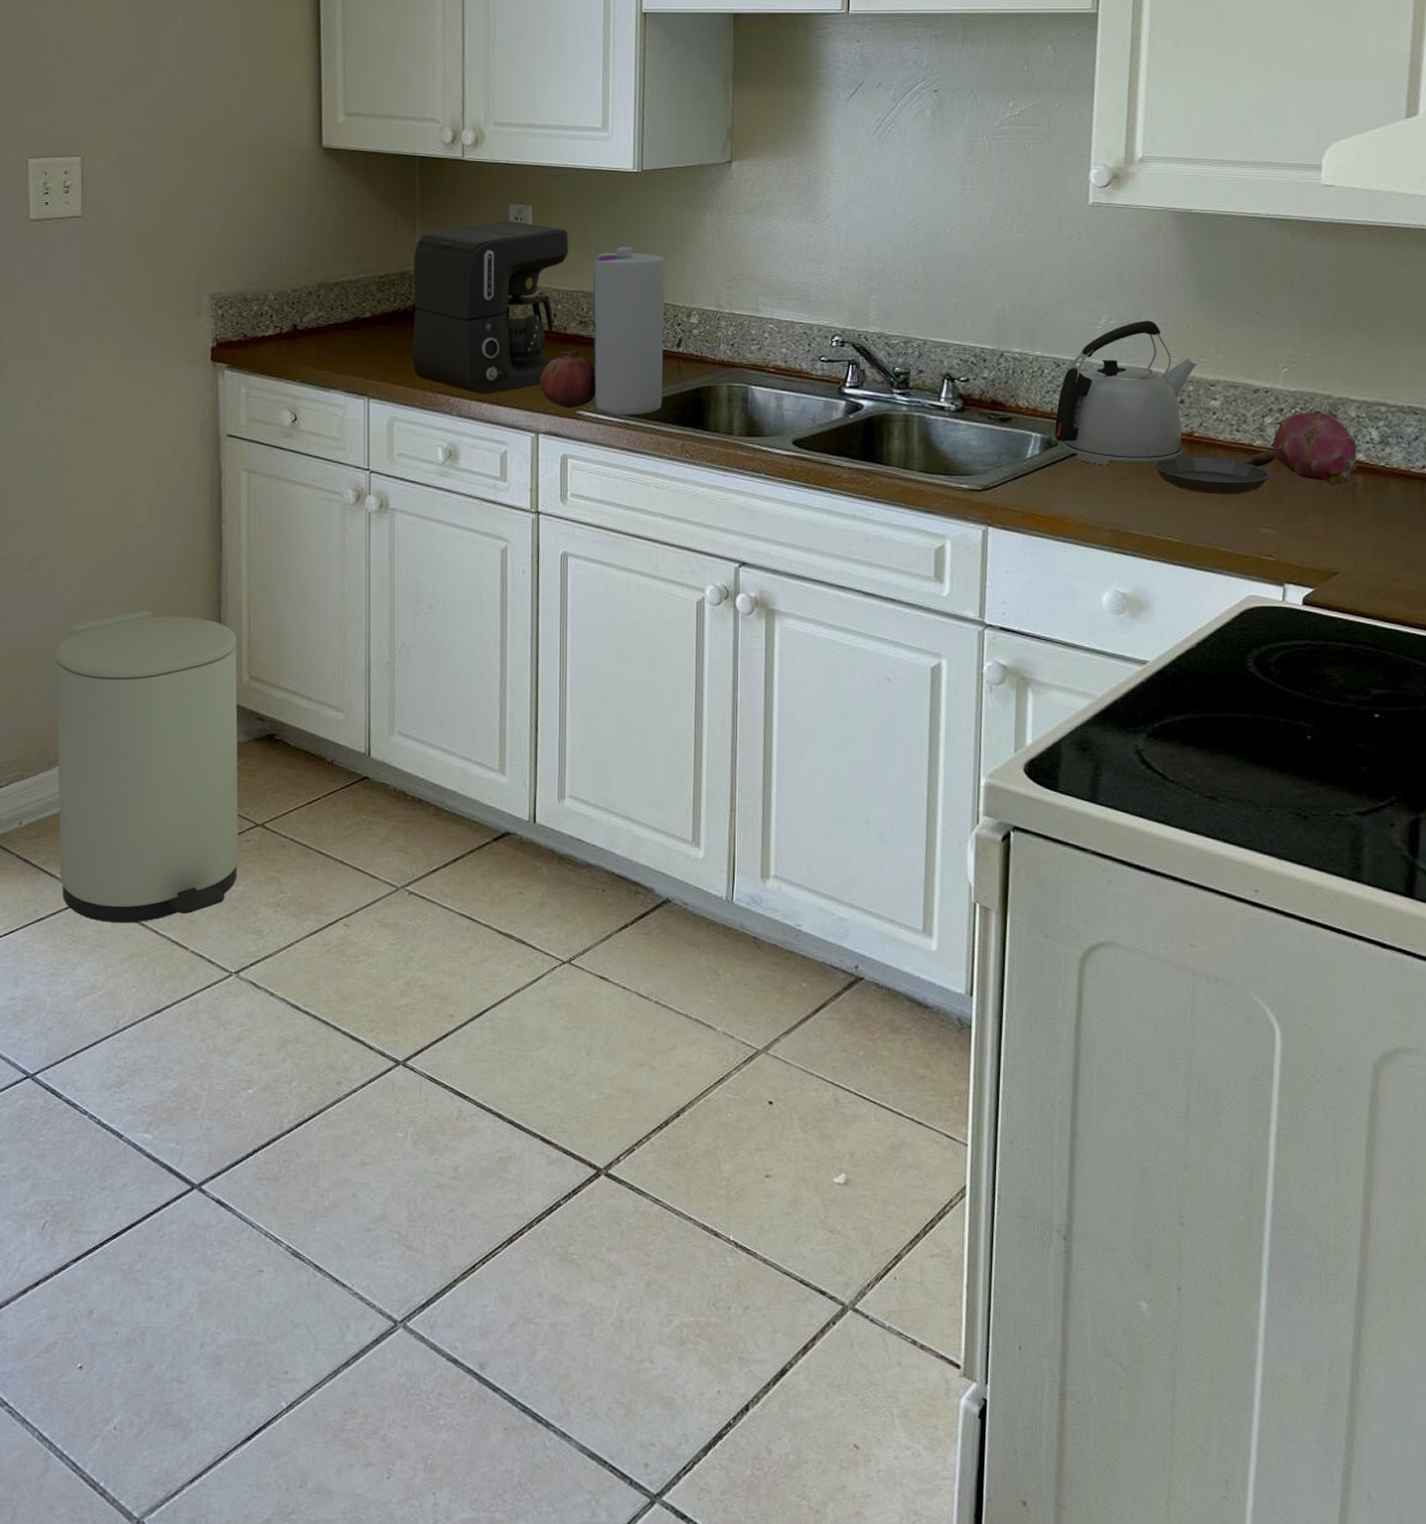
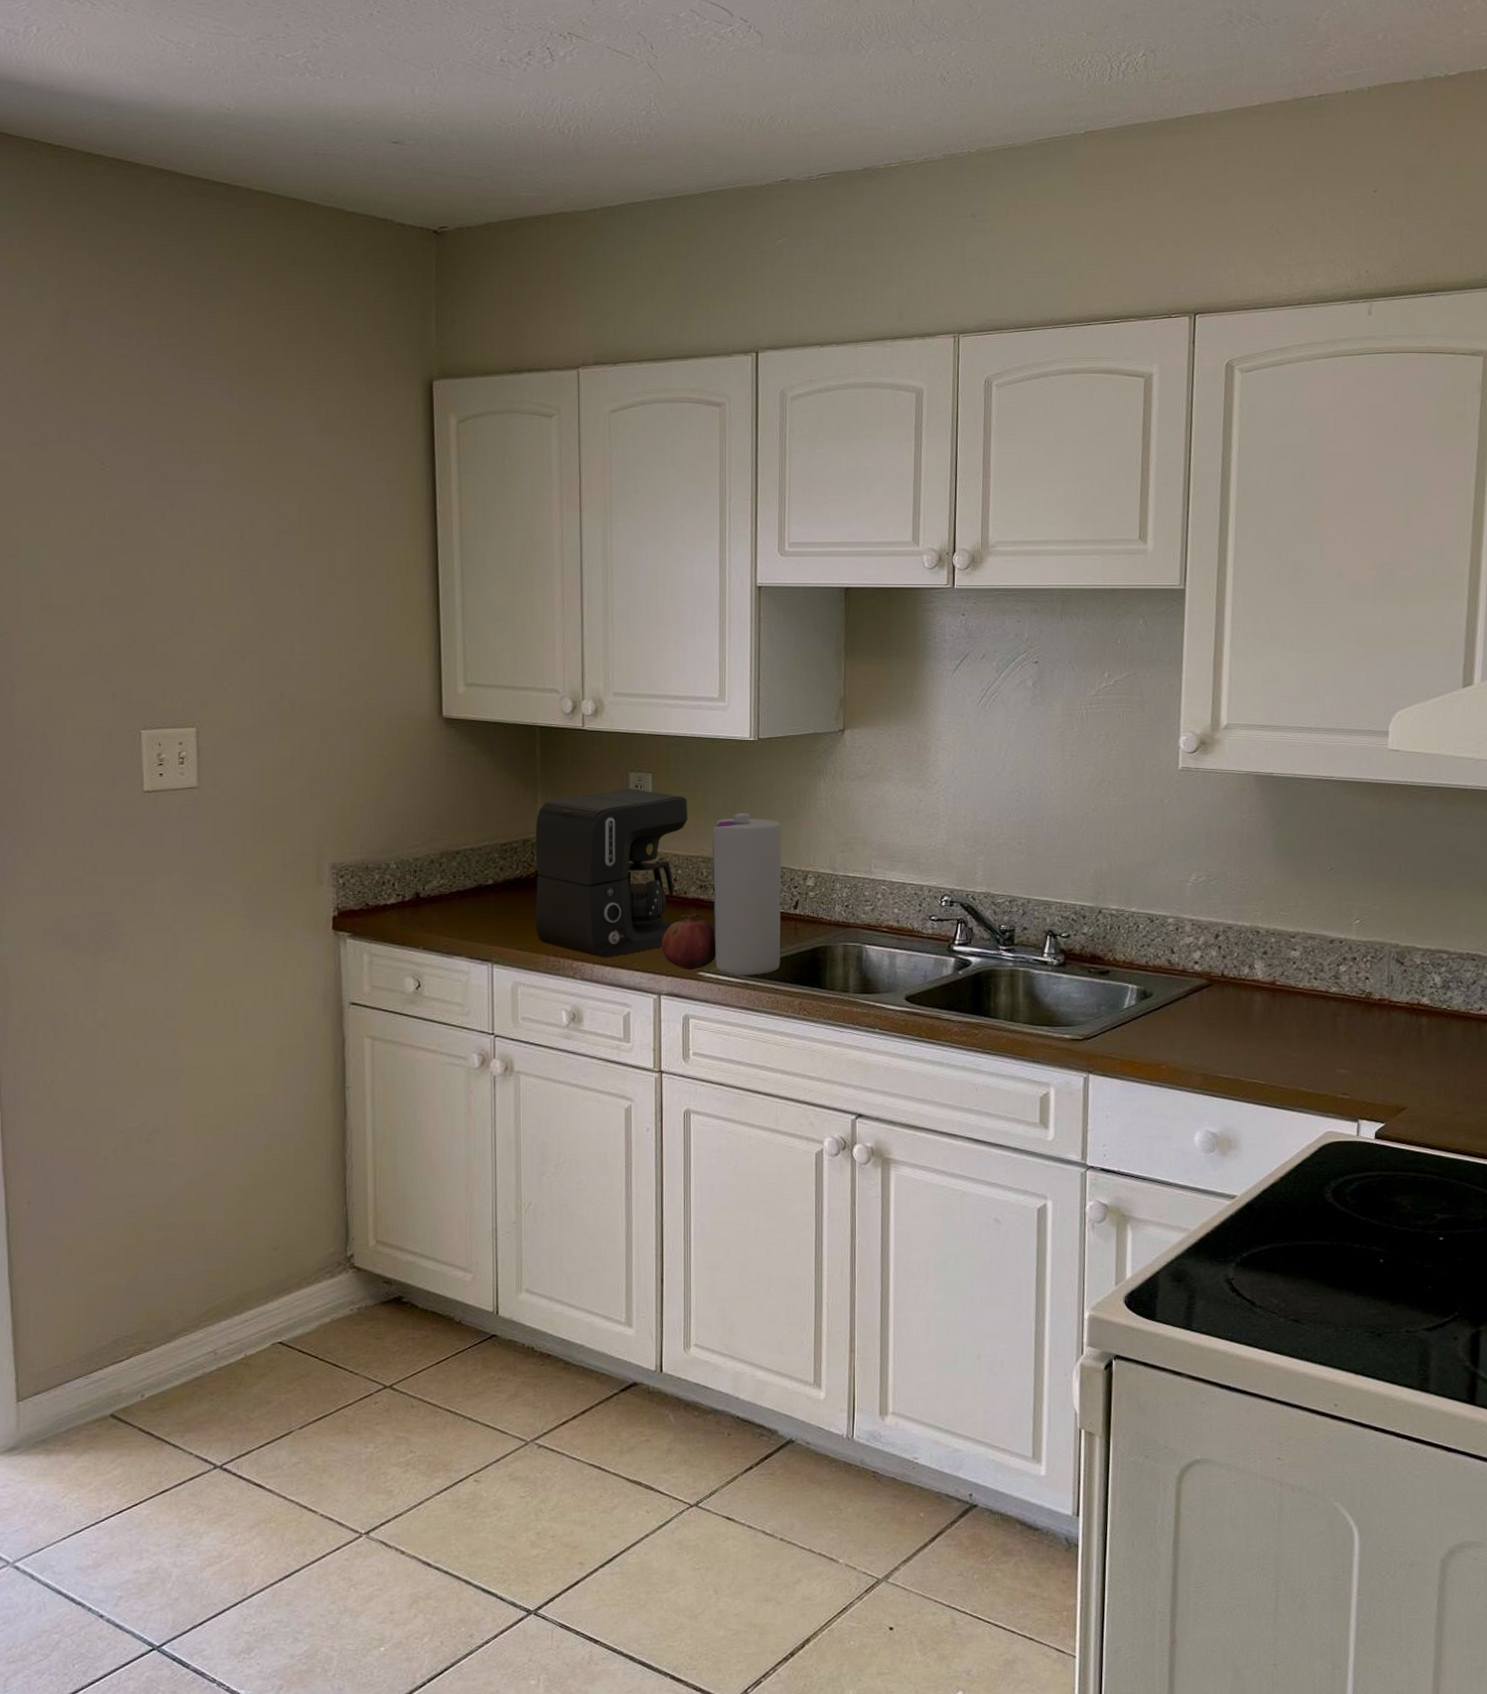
pedal bin: present [55,609,239,922] -> none [176,1178,367,1491]
kettle: present [1055,320,1197,466] -> none [1150,877,1279,1014]
frying pan: present [1154,451,1275,495] -> none [1240,997,1349,1039]
fruit: present [1270,411,1358,486] -> none [1345,959,1423,1028]

